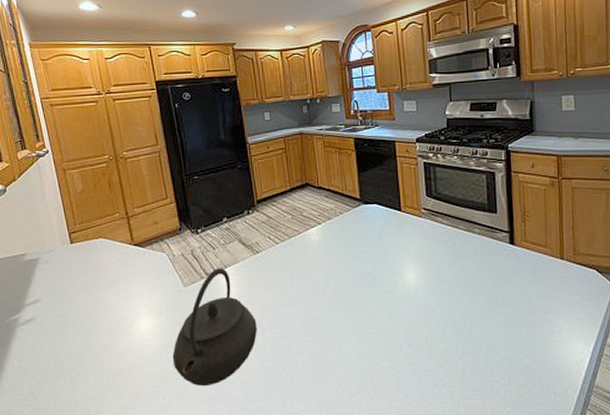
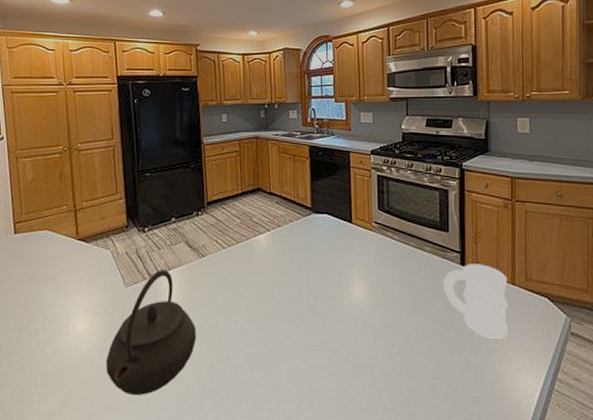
mug: none [493,241,558,311] -> present [443,263,508,339]

